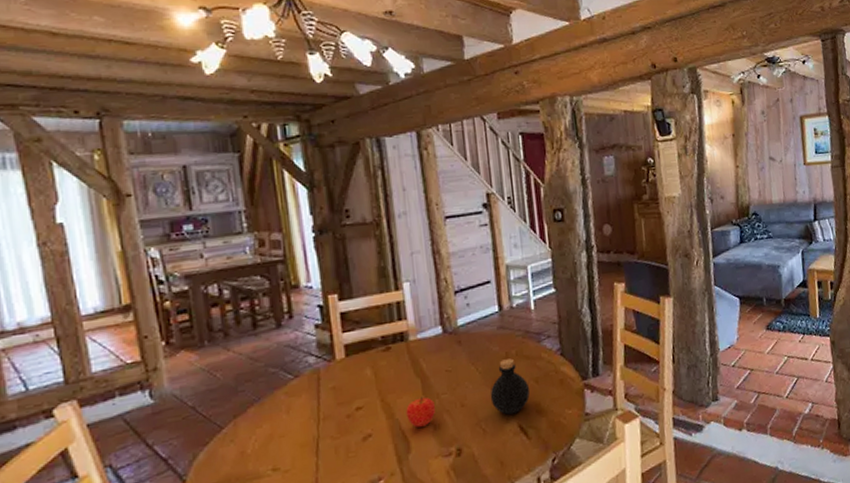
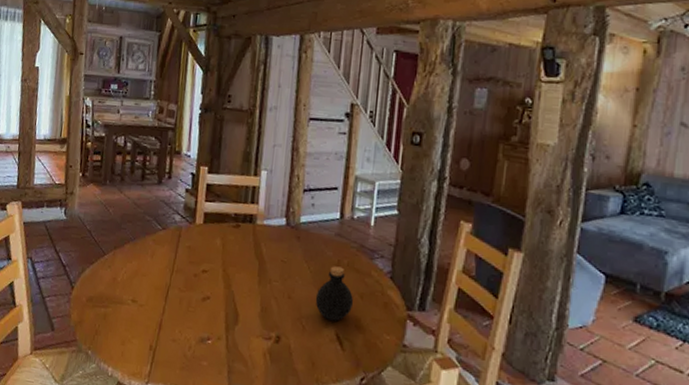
fruit: present [406,397,436,428] -> none [240,278,267,306]

